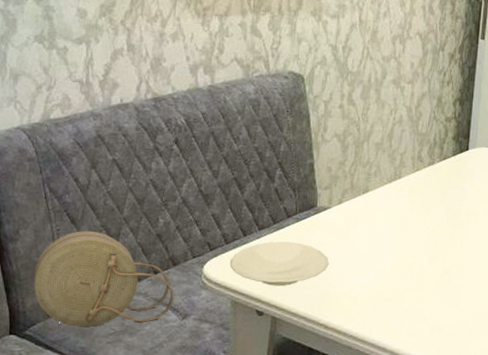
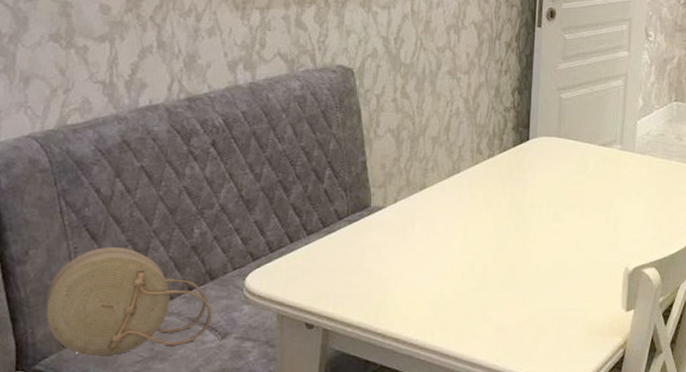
saucer: present [230,241,329,286] -> none [275,246,385,295]

